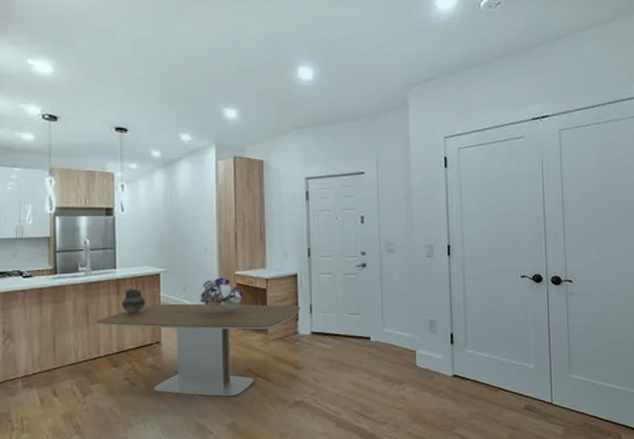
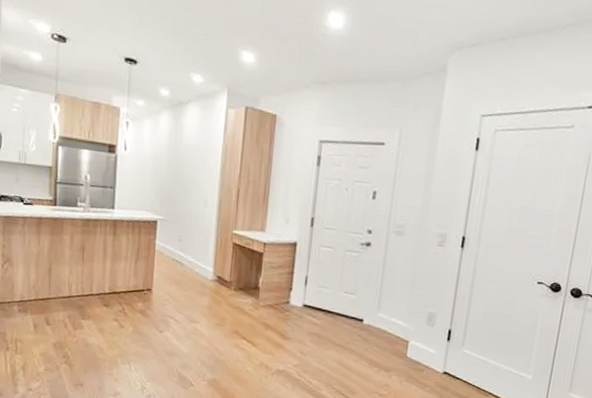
dining table: present [97,303,301,397] -> none [92,251,296,355]
ceramic jug: present [122,288,145,315] -> none [117,232,140,259]
bouquet: present [199,277,244,309] -> none [194,234,239,268]

